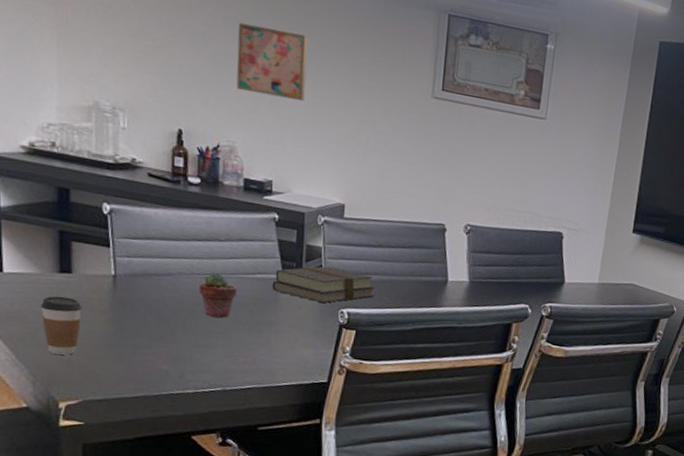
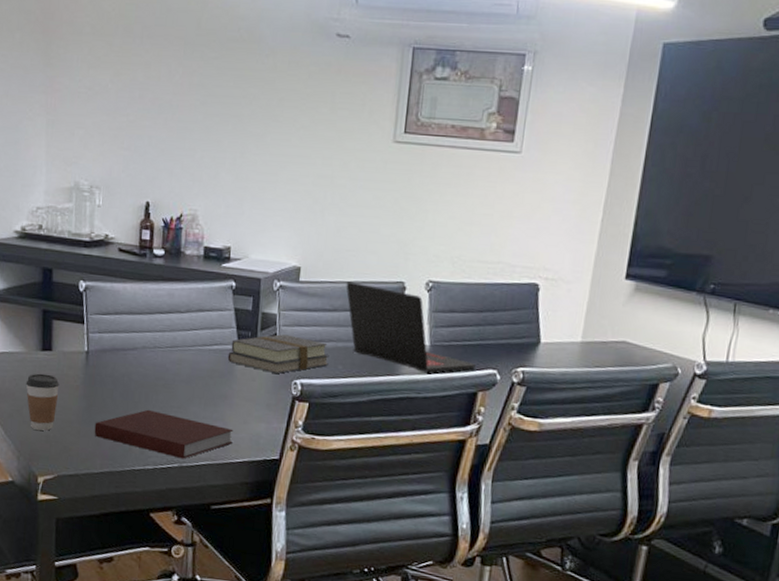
notebook: none [125,334,280,383] -> present [94,409,234,459]
potted succulent: present [199,273,237,318] -> none [160,346,195,392]
wall art: present [236,22,308,101] -> none [199,87,268,161]
laptop: none [389,221,510,306] -> present [346,281,476,373]

